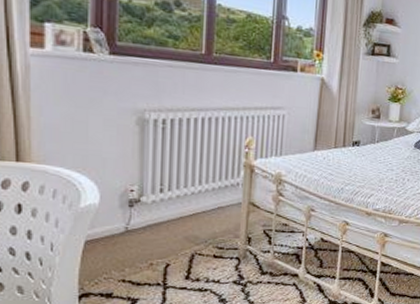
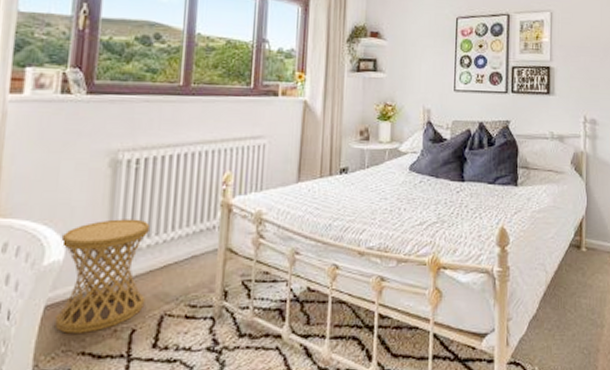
side table: none [95,171,178,265] -> present [55,219,150,334]

